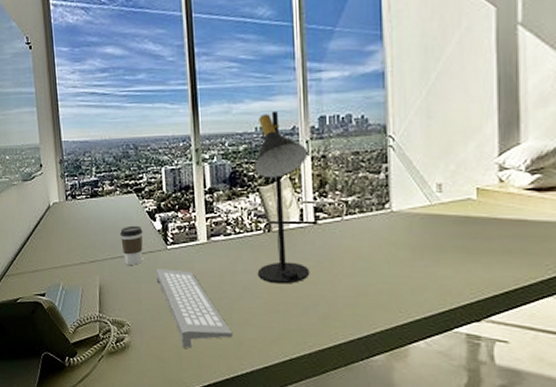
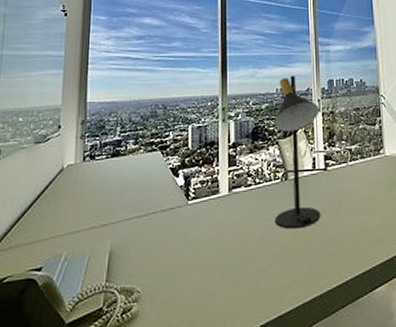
coffee cup: present [120,225,143,265] -> none [140,183,165,225]
computer keyboard: present [155,268,233,348] -> none [174,225,250,309]

